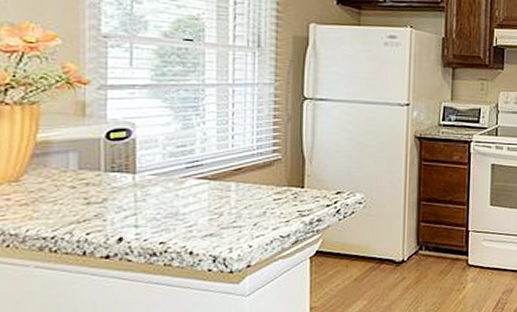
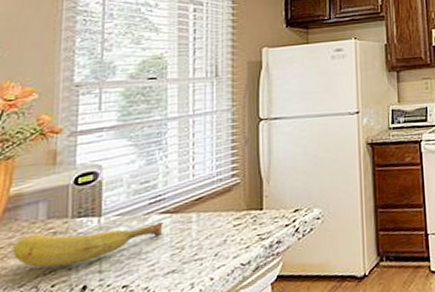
fruit: none [43,182,201,217] -> present [12,222,163,268]

